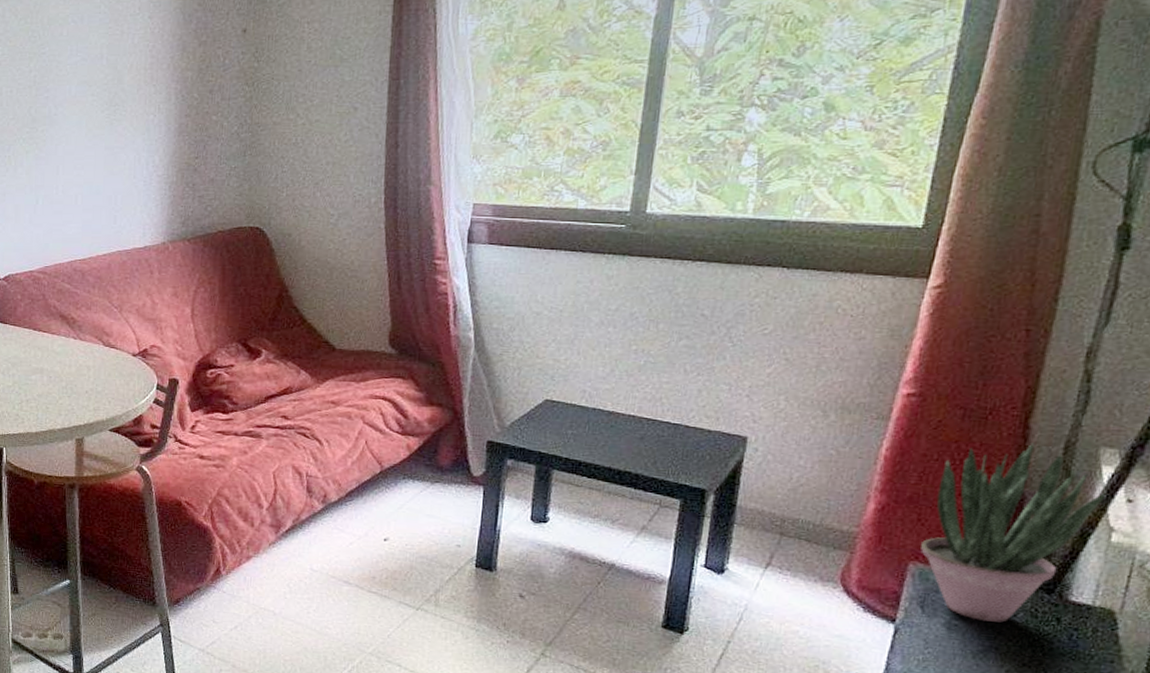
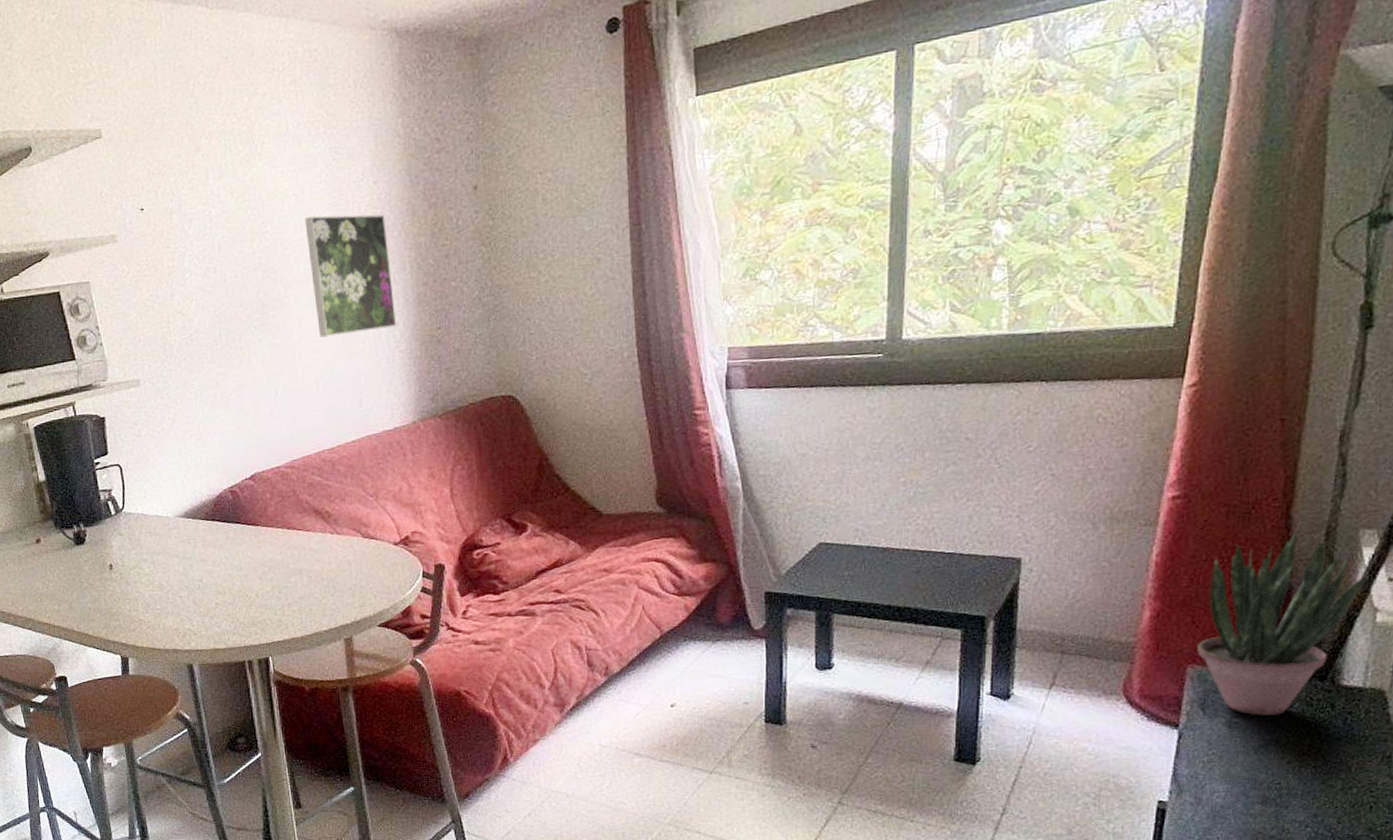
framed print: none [80,42,157,155] -> present [304,214,397,338]

